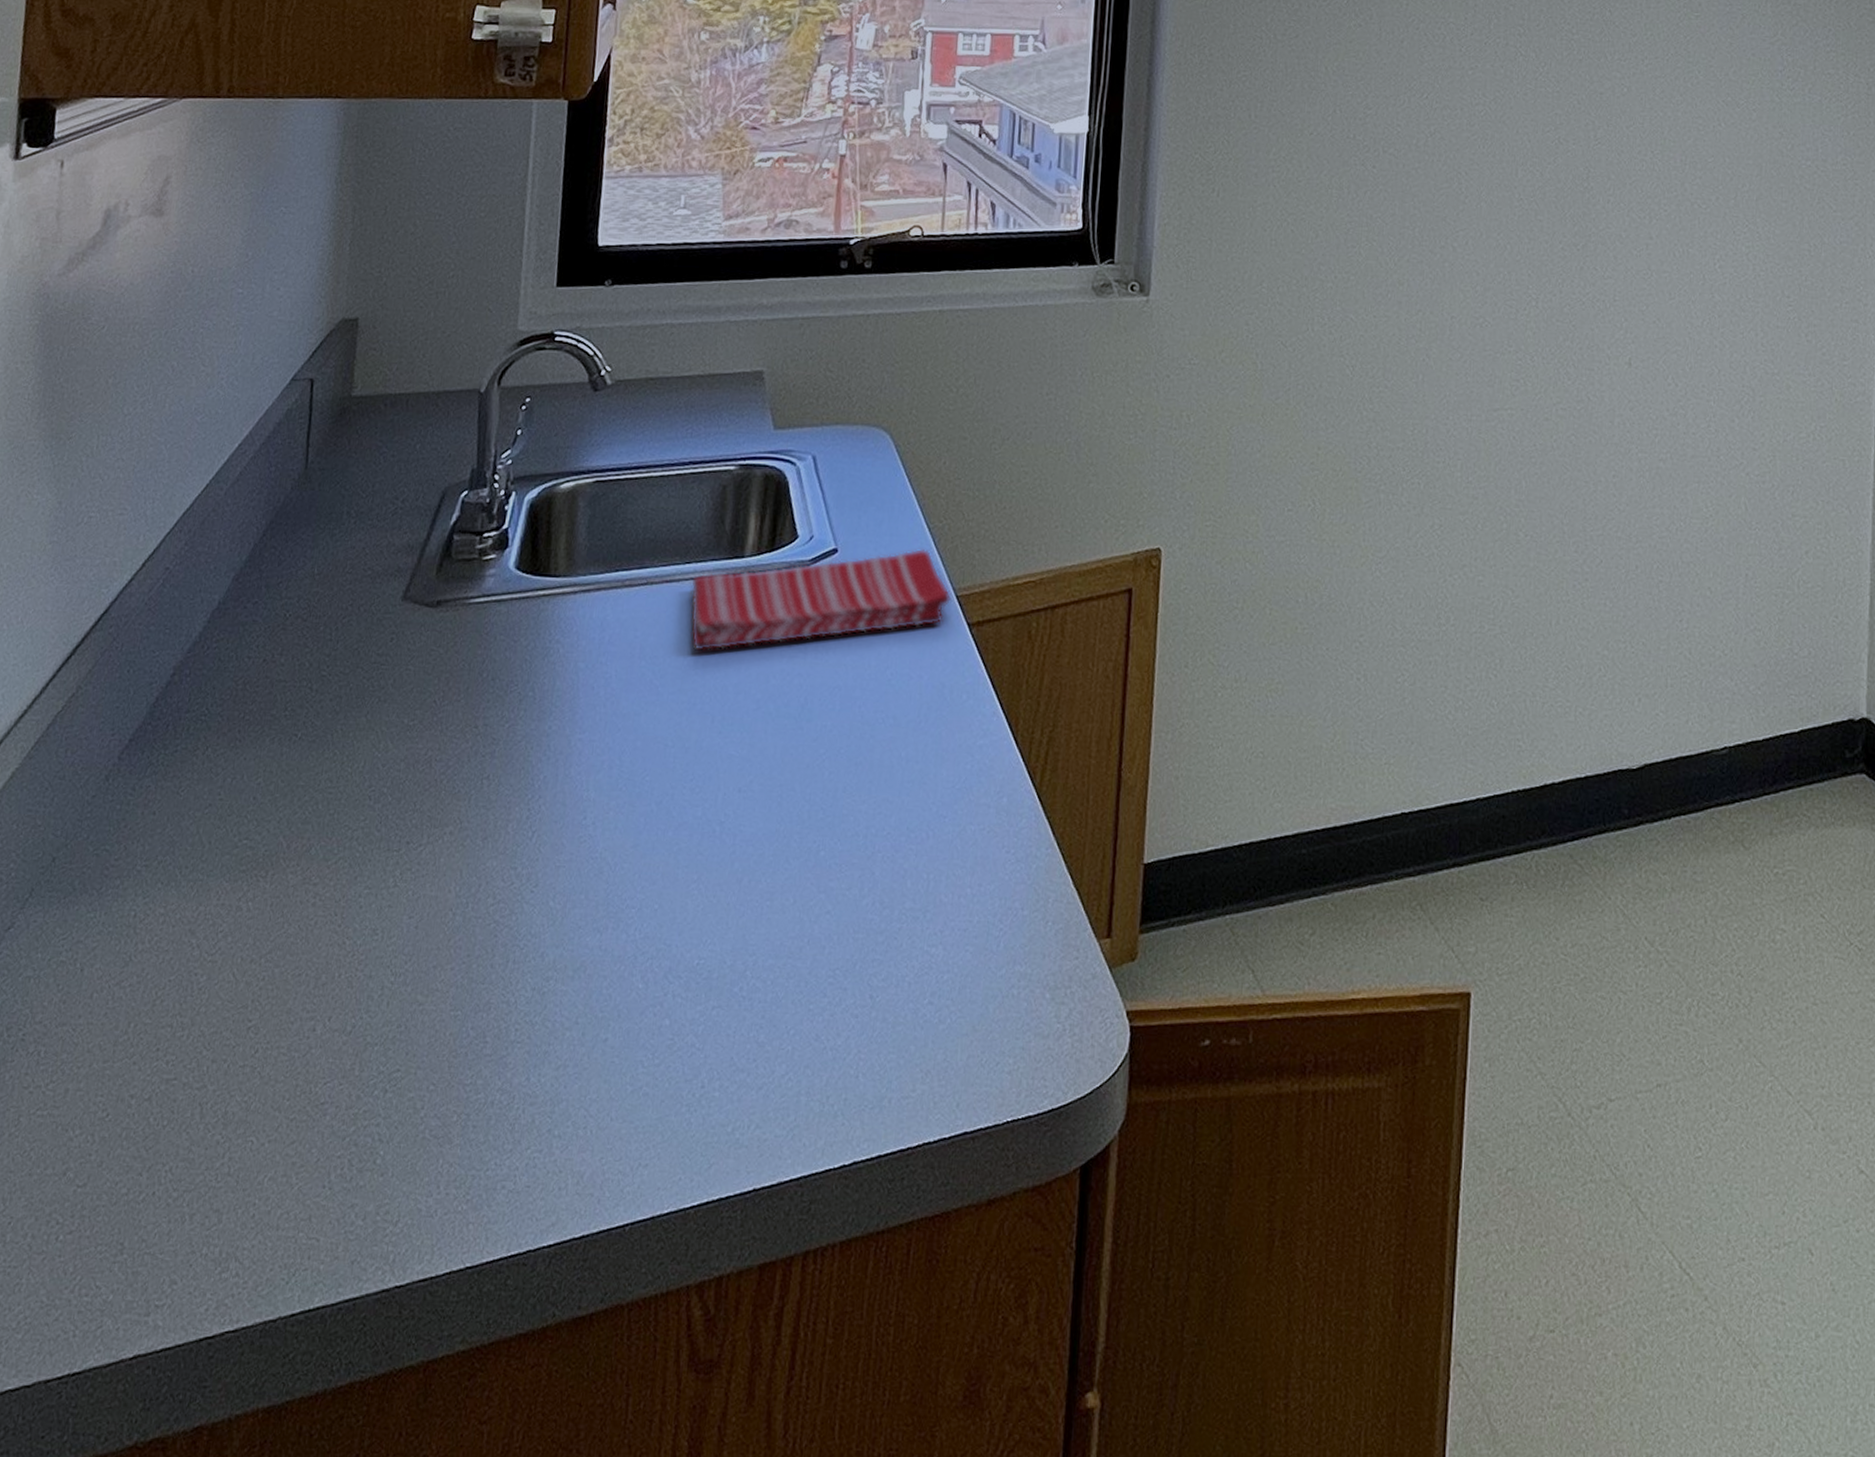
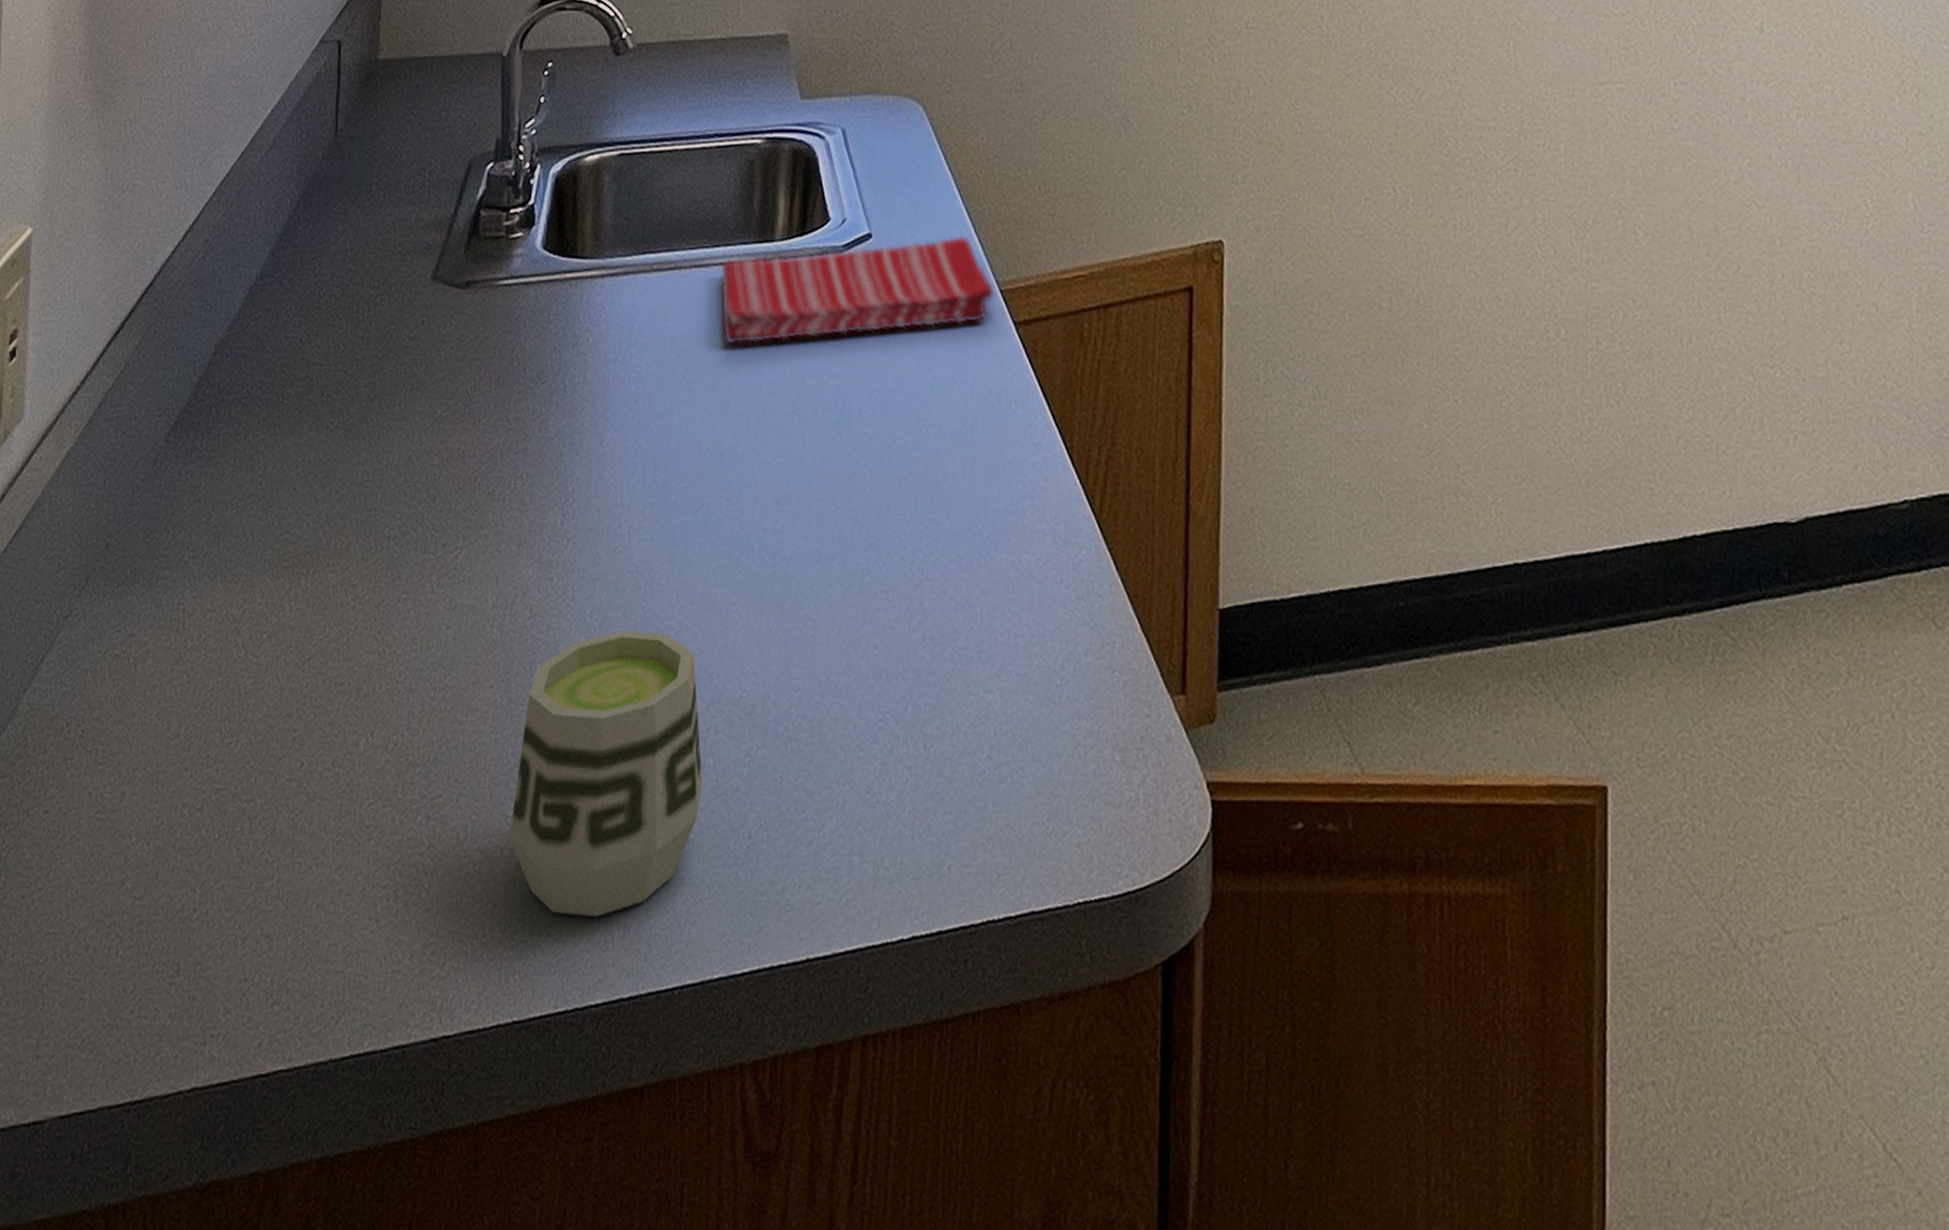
cup: none [466,910,659,1168] -> present [509,630,703,917]

